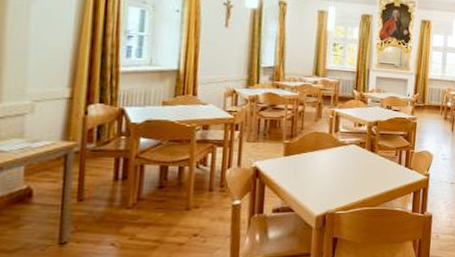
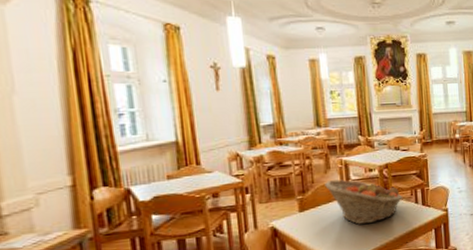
fruit basket: none [313,129,387,177] -> present [325,179,403,225]

